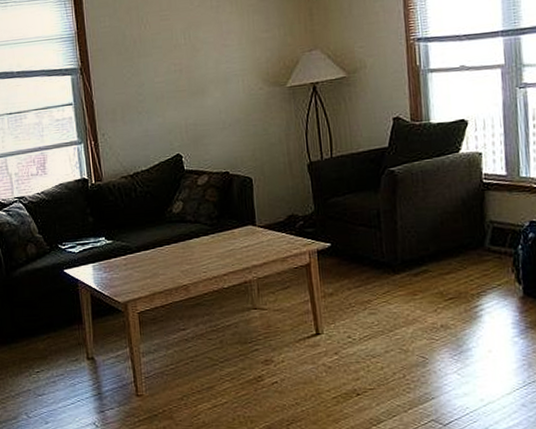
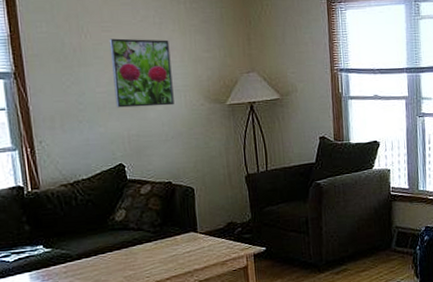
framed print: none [167,23,232,97] -> present [109,38,174,108]

